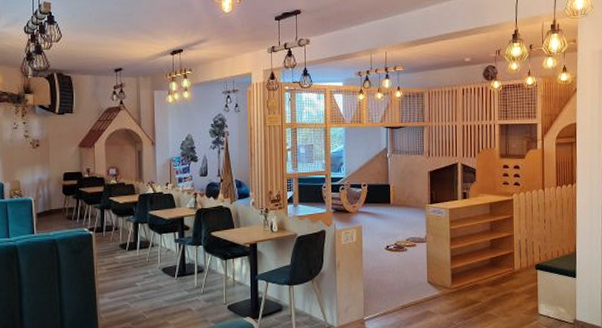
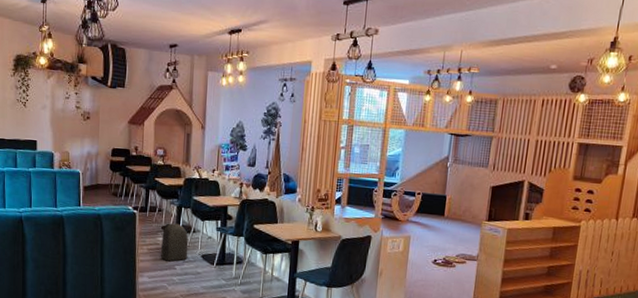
backpack: none [120,239,148,279] -> present [160,222,189,262]

